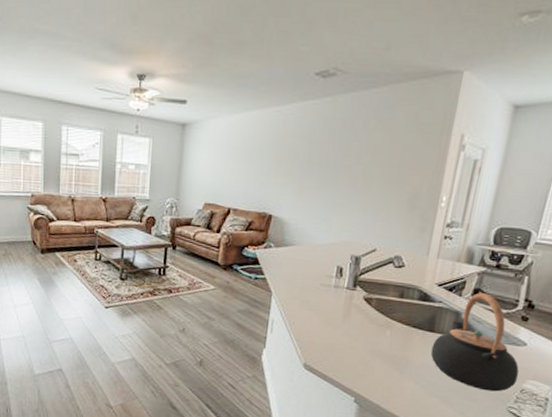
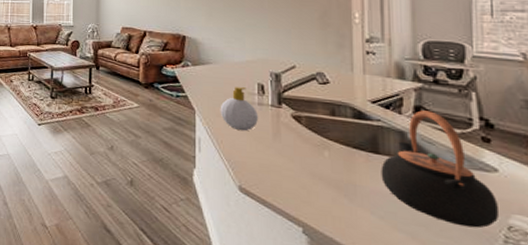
soap bottle: none [296,269,333,313] -> present [220,87,258,132]

